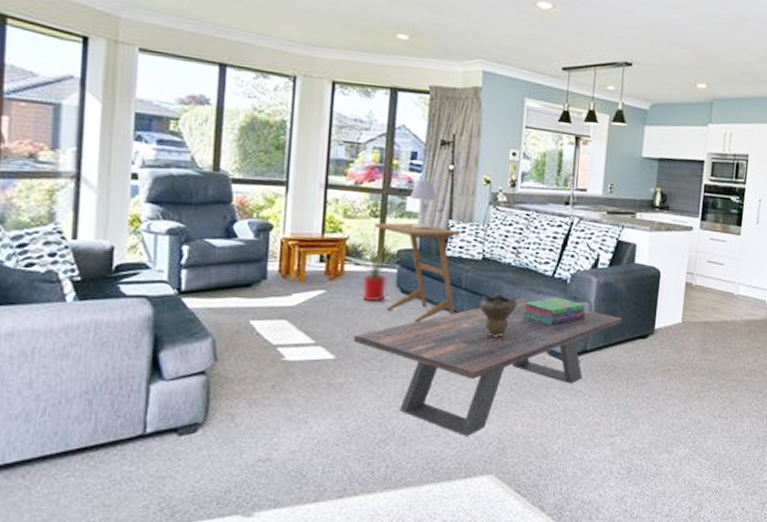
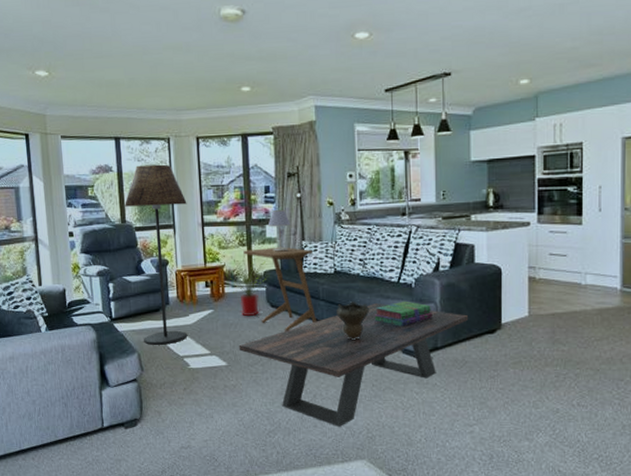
floor lamp: none [221,102,309,330] -> present [125,164,188,345]

